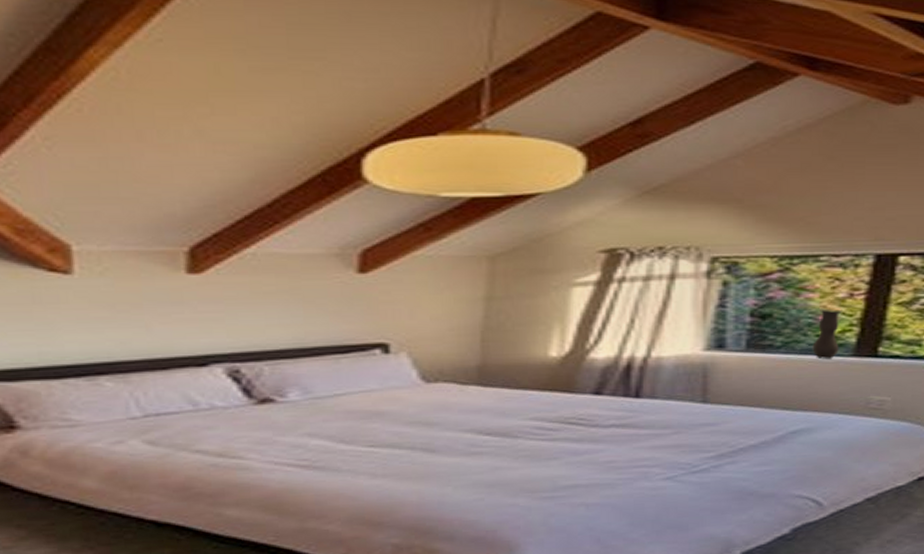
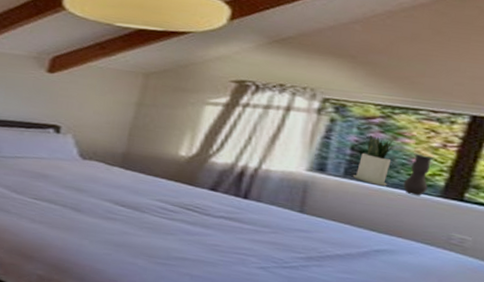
planter: none [756,294,798,355] -> present [352,134,395,187]

